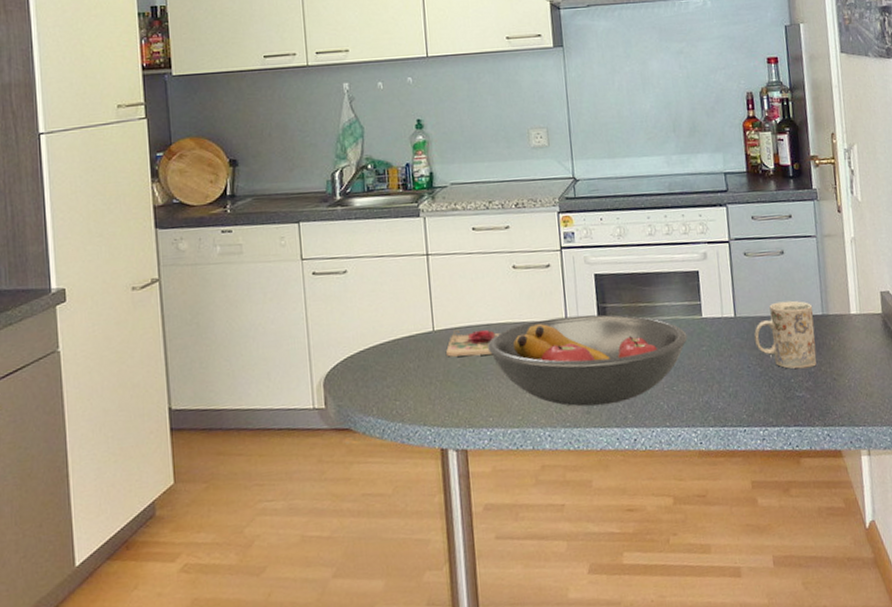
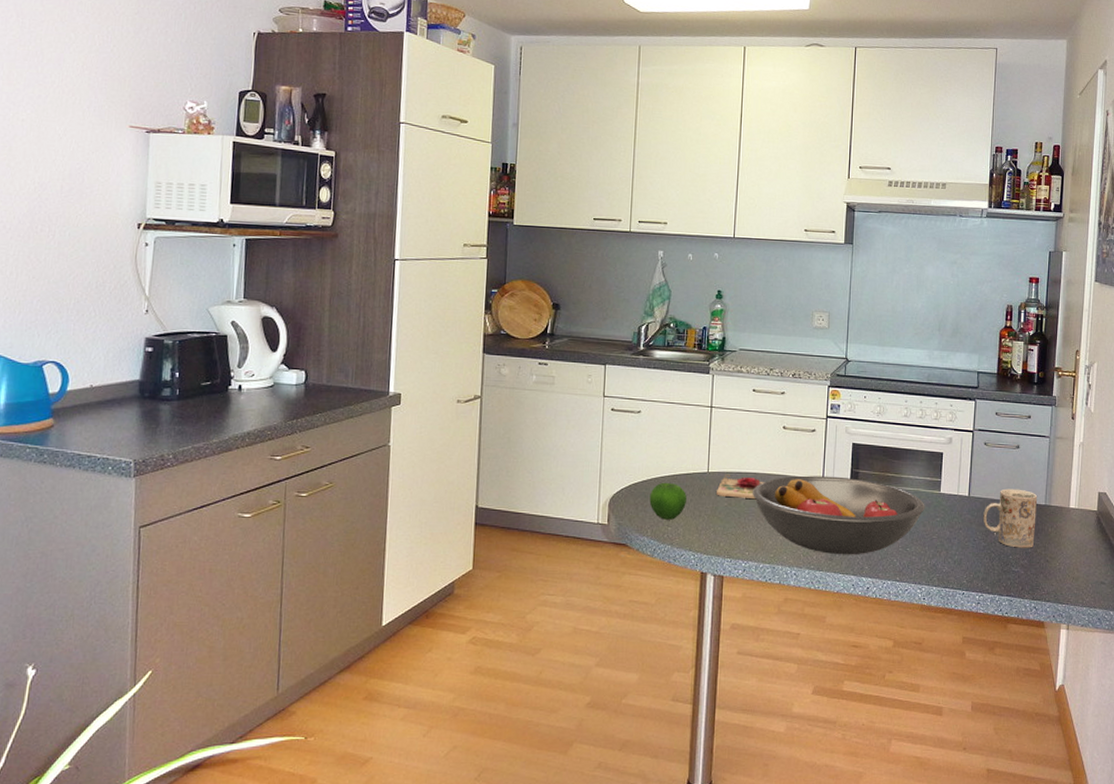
apple: none [369,349,413,394] -> present [649,482,687,520]

